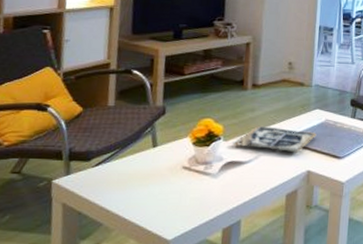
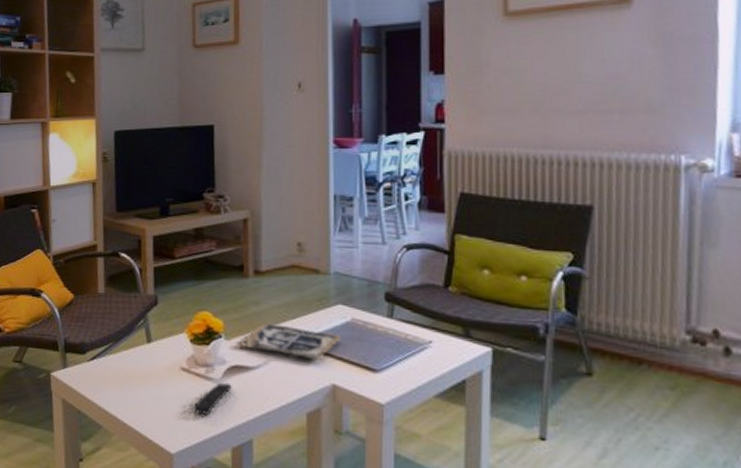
remote control: none [190,176,227,204] -> present [193,382,232,415]

